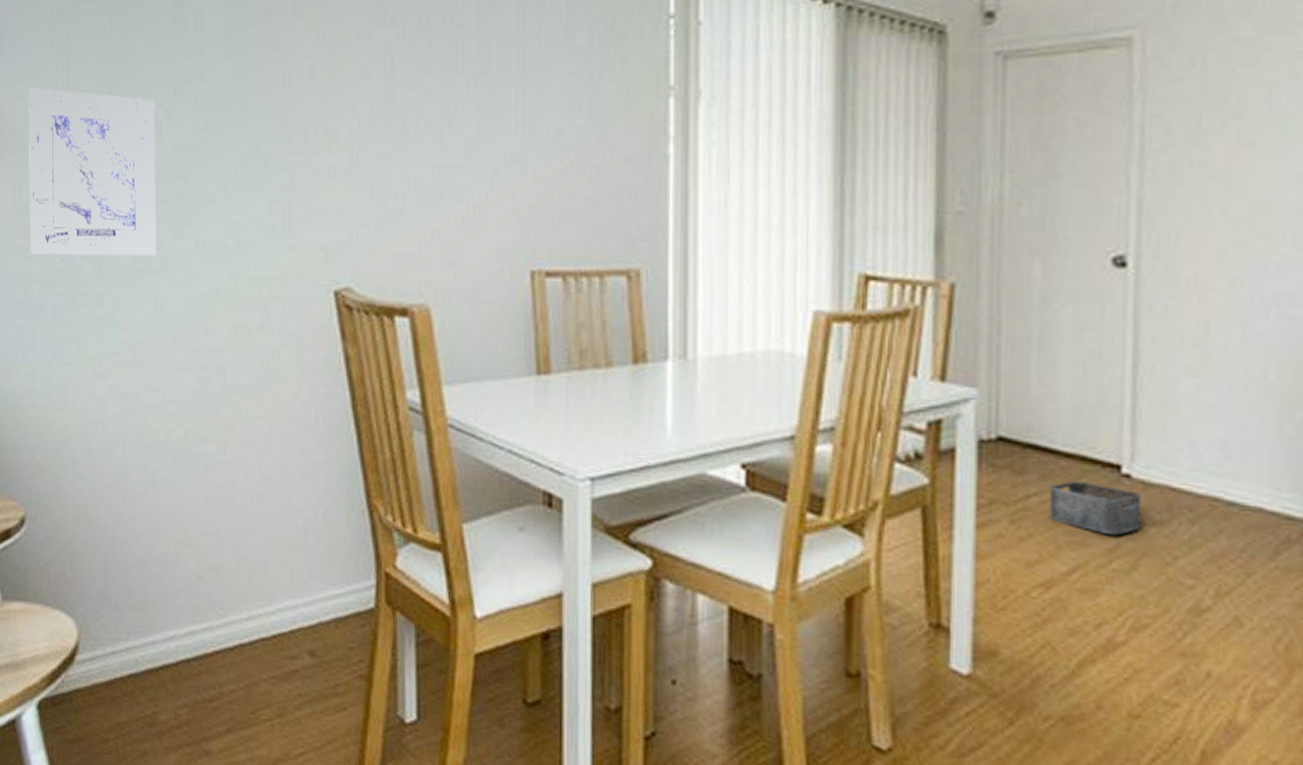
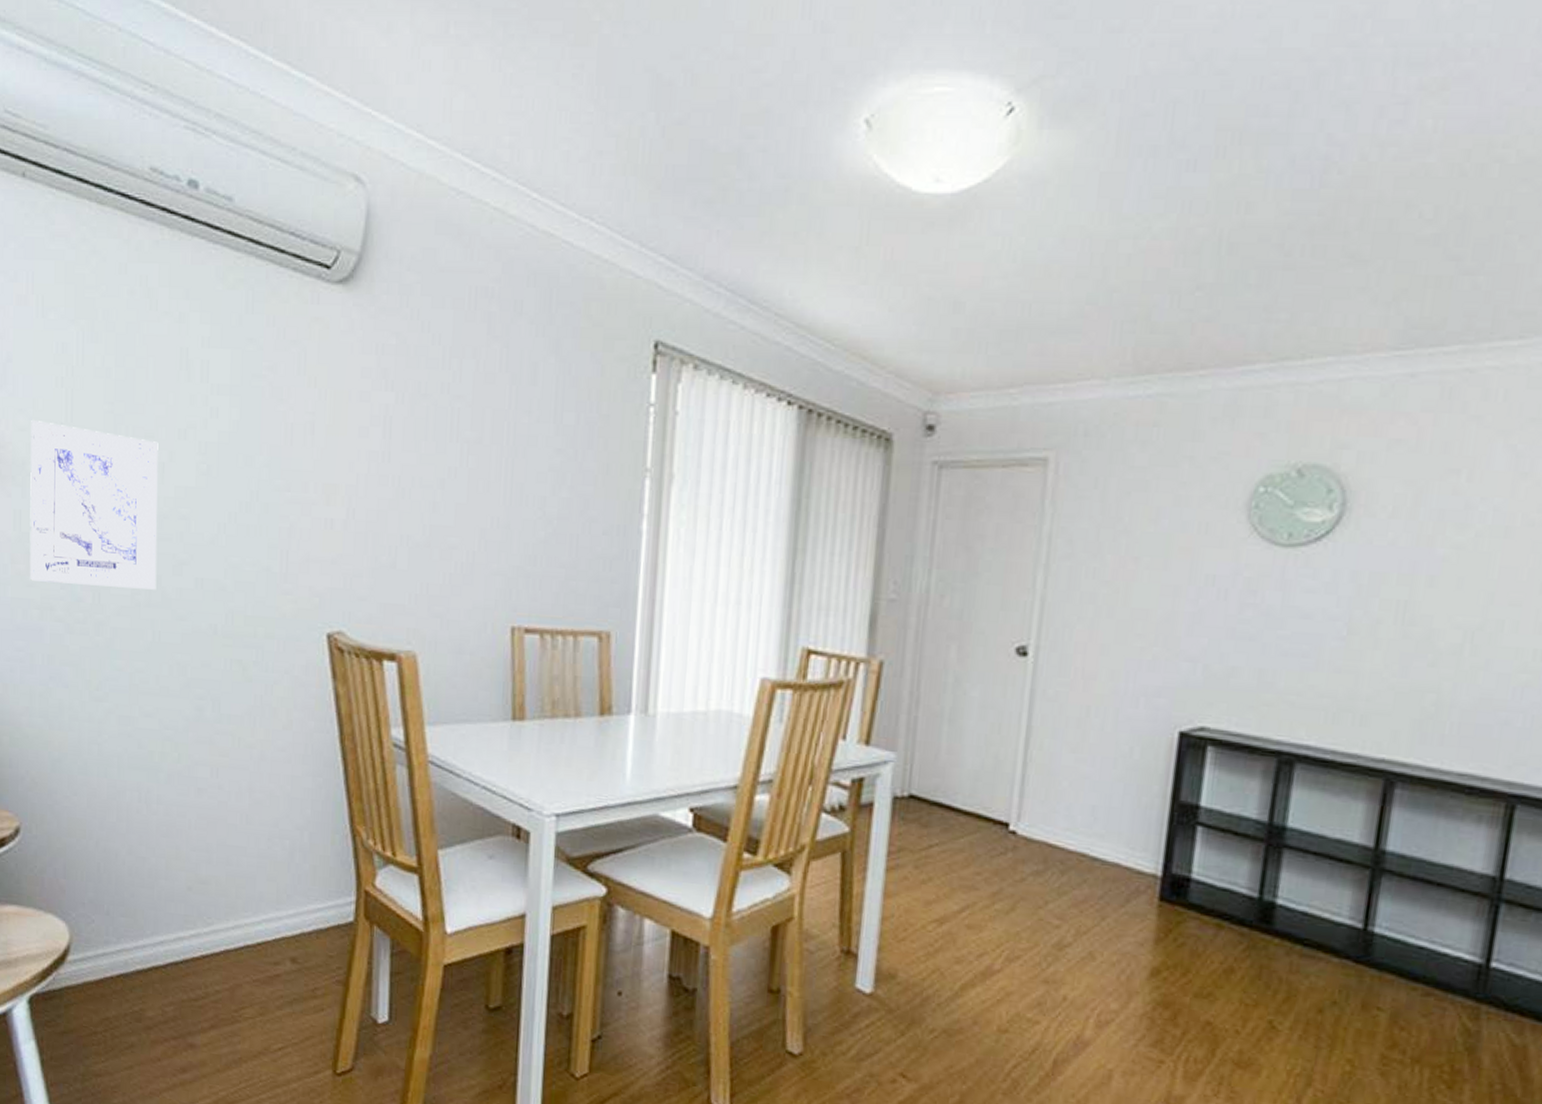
storage bin: present [1049,480,1142,536] -> none [947,834,1023,882]

